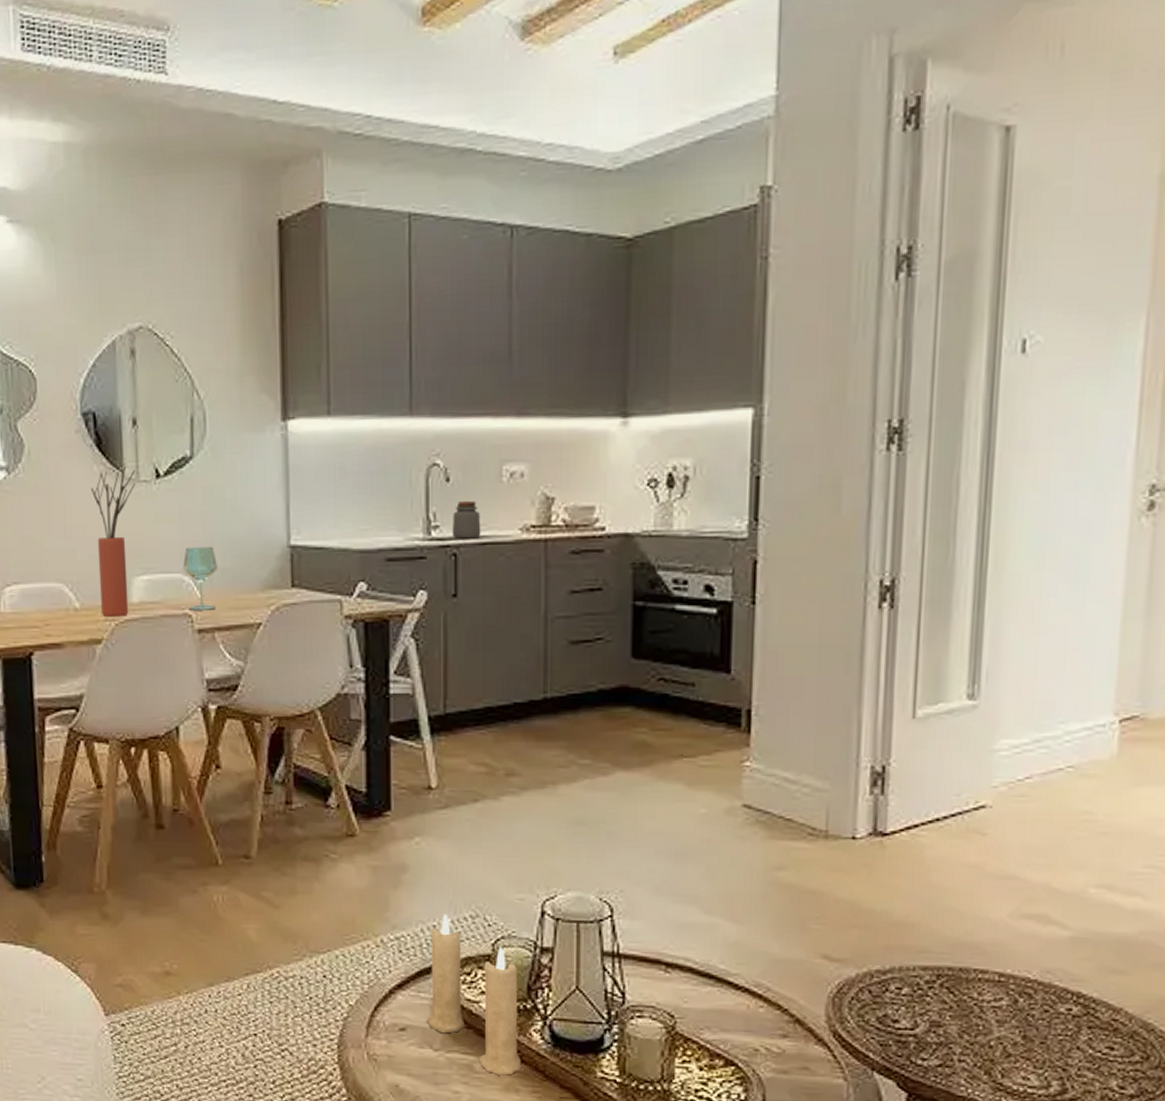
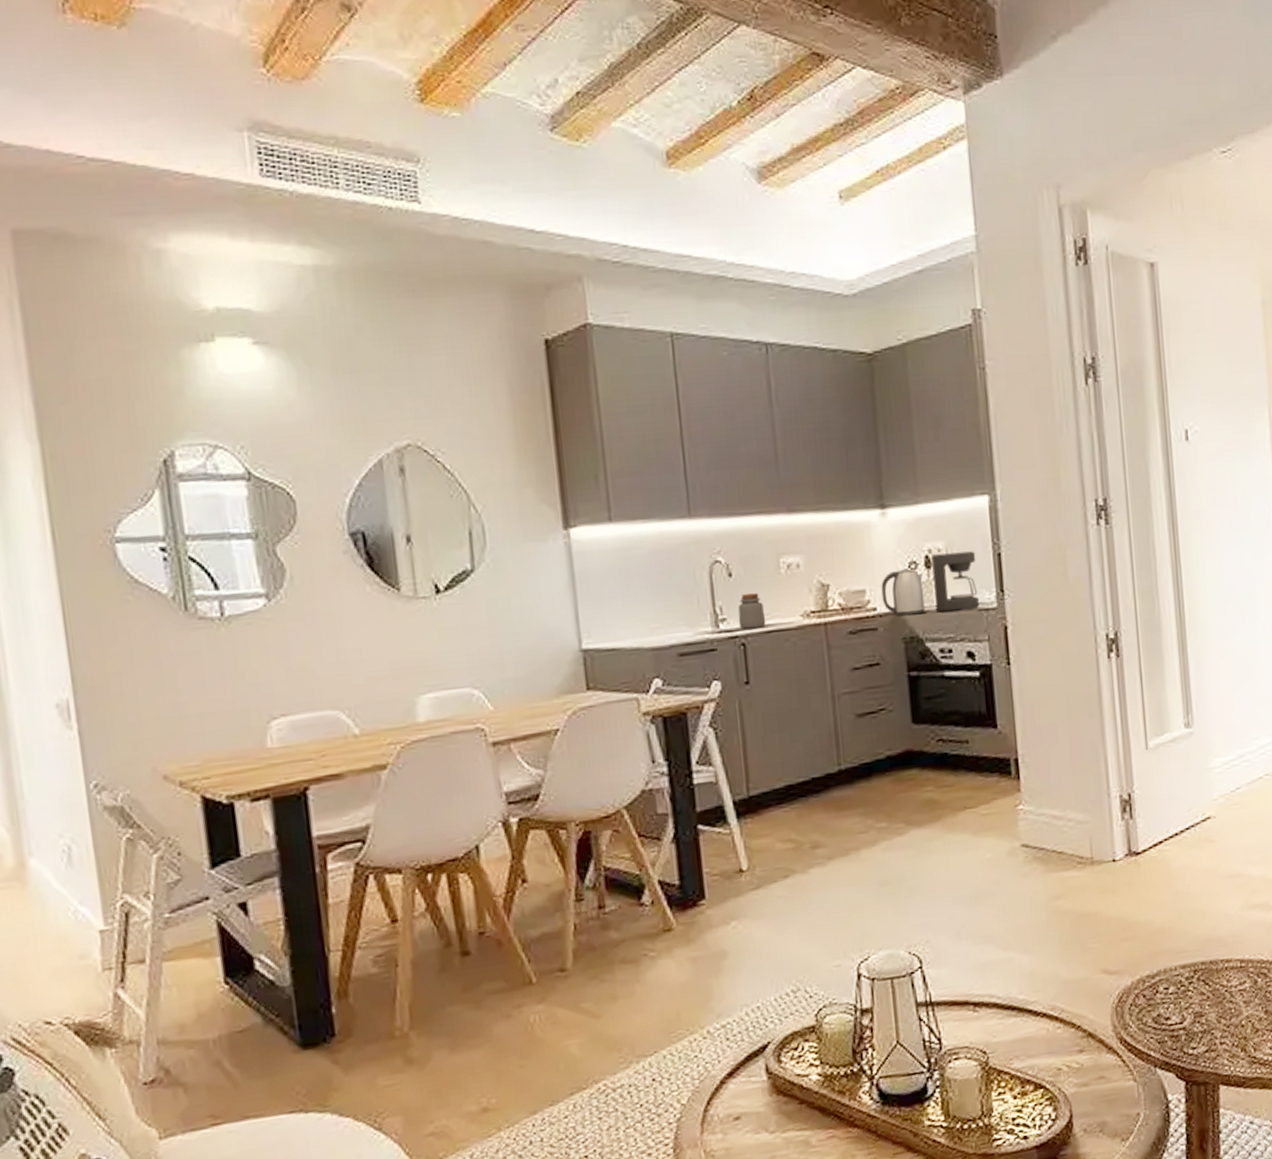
vase: present [90,465,136,617] -> none [364,583,415,741]
wine glass: present [182,546,217,610] -> none [470,657,509,724]
candle: present [427,914,522,1076] -> none [755,993,856,1145]
kettle: none [613,486,662,539] -> present [881,568,926,617]
coffee maker: none [673,472,729,538] -> present [931,551,980,613]

